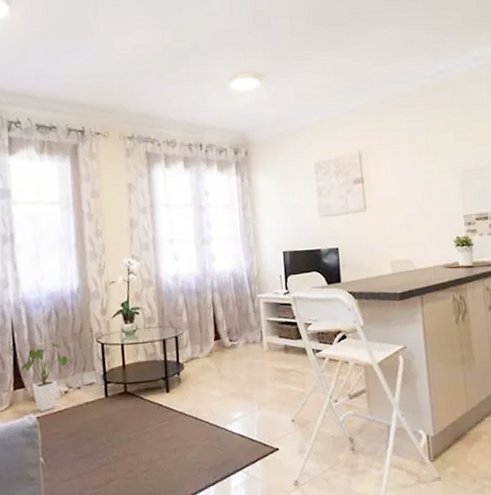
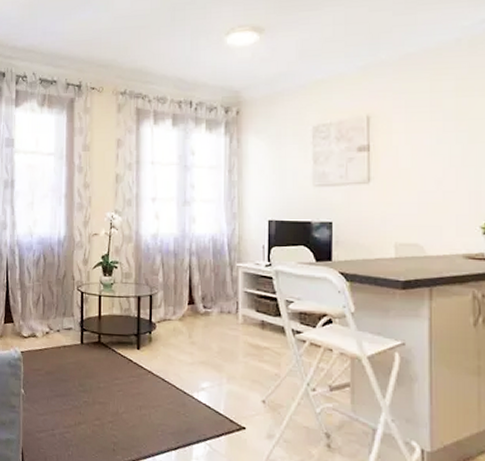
house plant: present [21,342,68,411] -> none [11,284,51,347]

